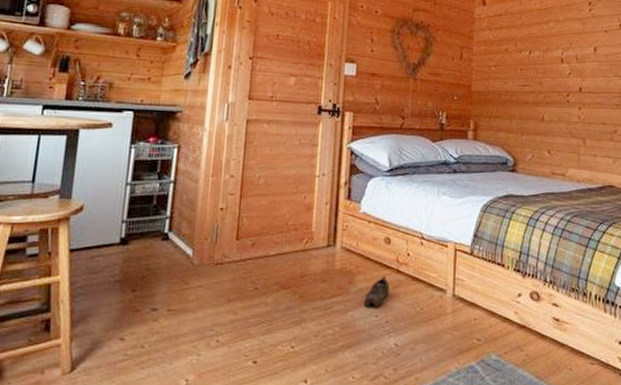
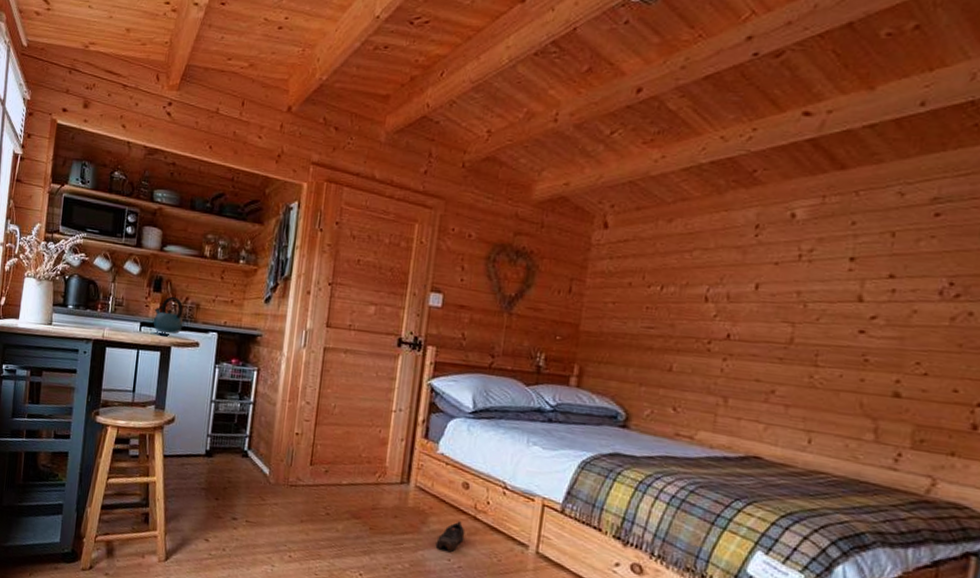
kettle: none [58,76,95,116] -> present [153,296,184,335]

